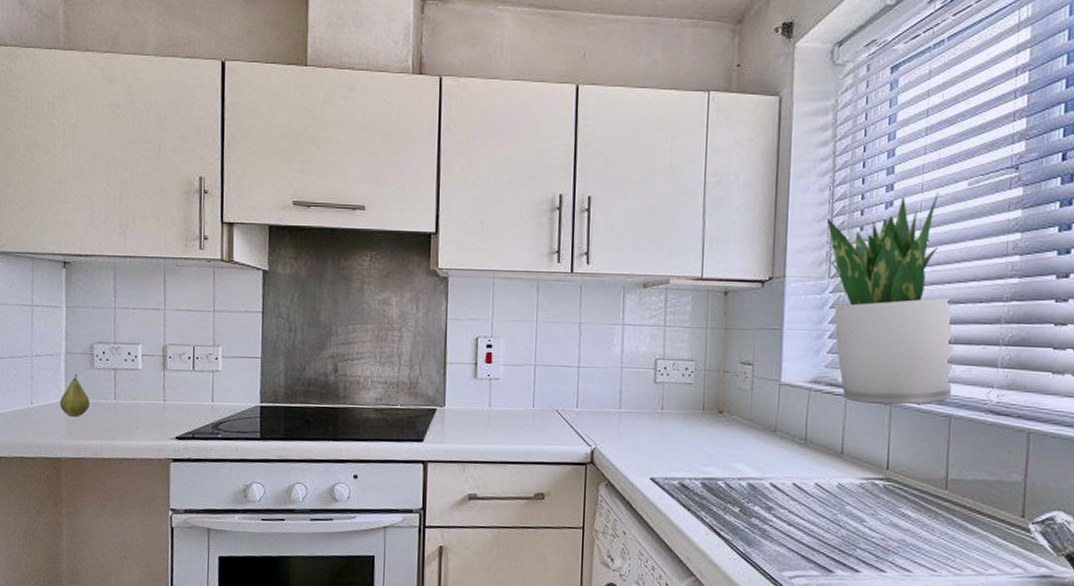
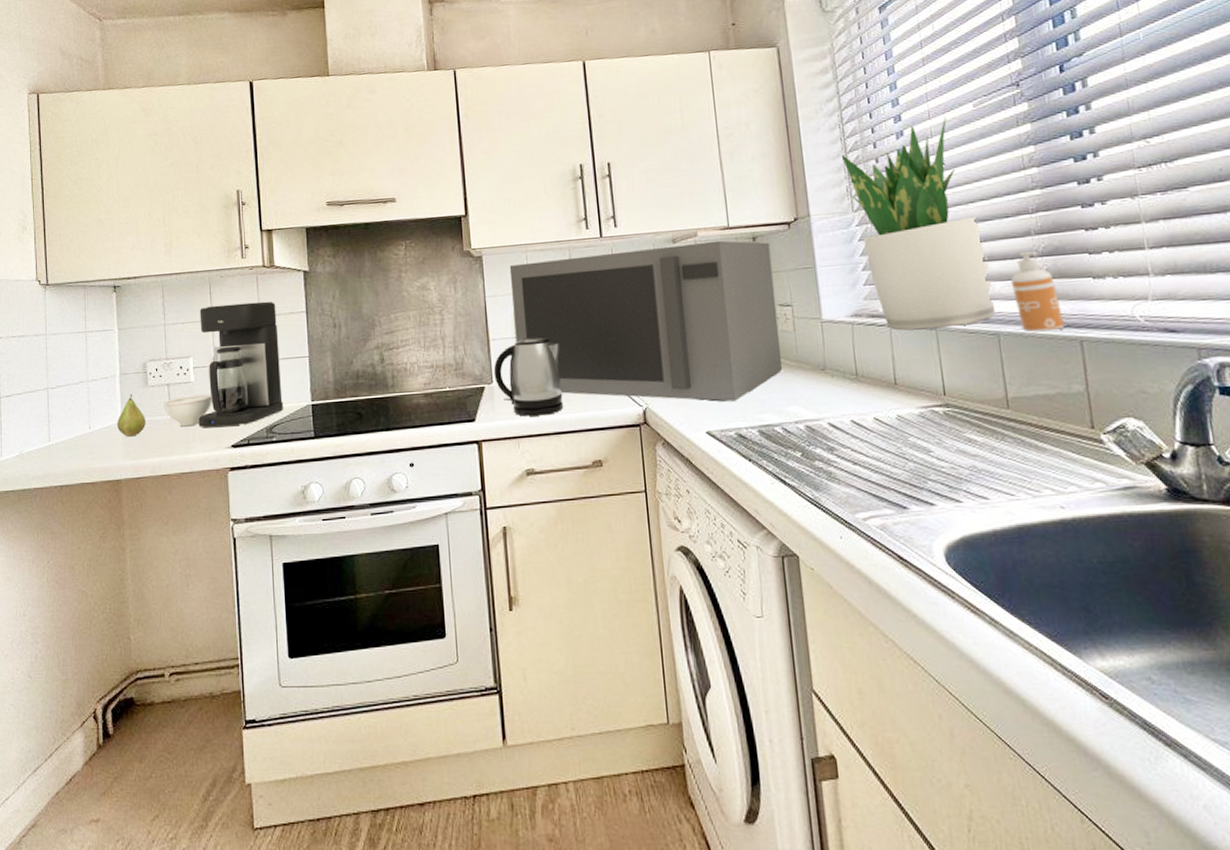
bowl: none [108,382,159,414] -> present [163,393,212,427]
coffee maker: none [143,294,232,418] -> present [198,301,284,427]
kettle: none [447,365,517,444] -> present [493,336,564,416]
microwave: none [473,289,741,452] -> present [509,240,783,402]
soap dispenser: none [972,338,1016,420] -> present [1011,251,1064,333]

